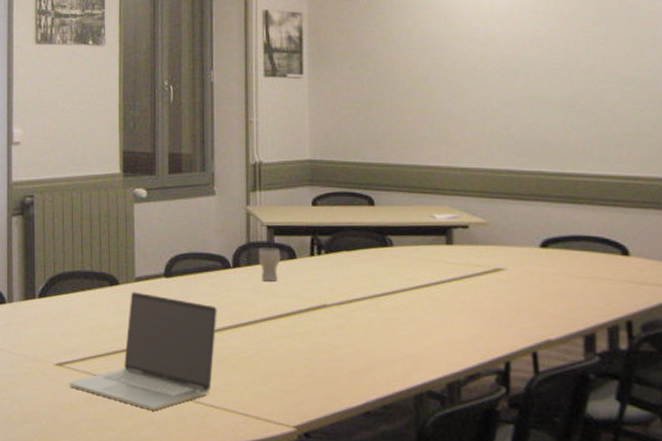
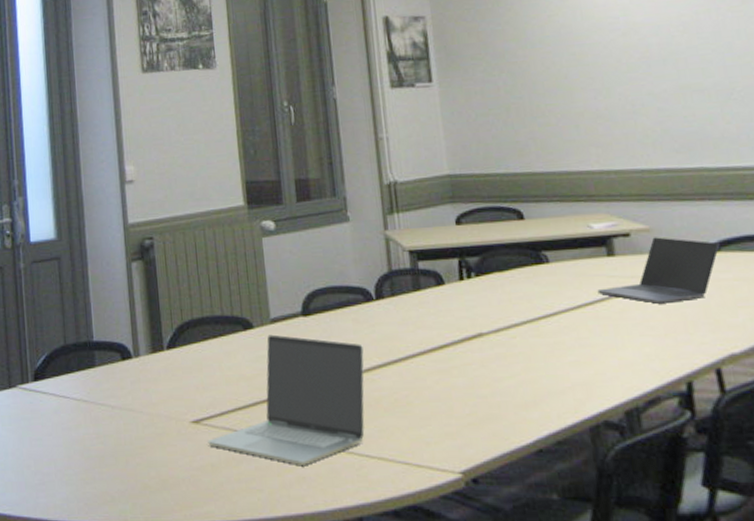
cup: present [258,247,281,282] -> none [401,274,428,312]
laptop: none [434,231,548,291] -> present [597,237,720,304]

